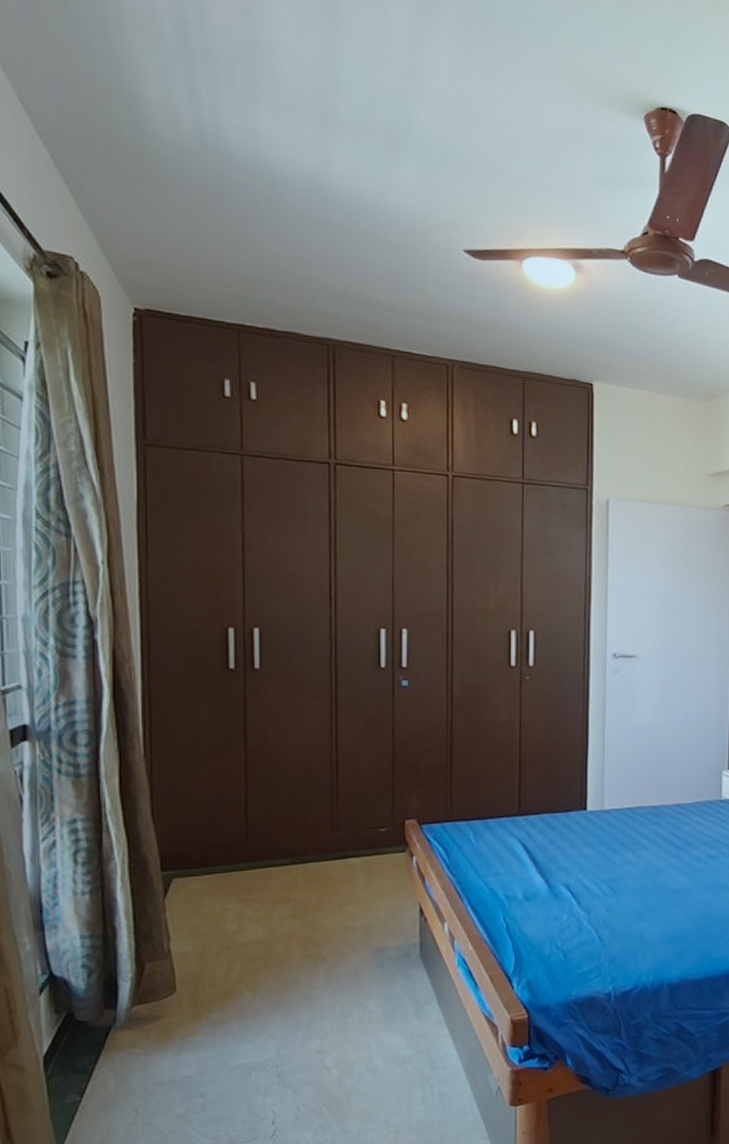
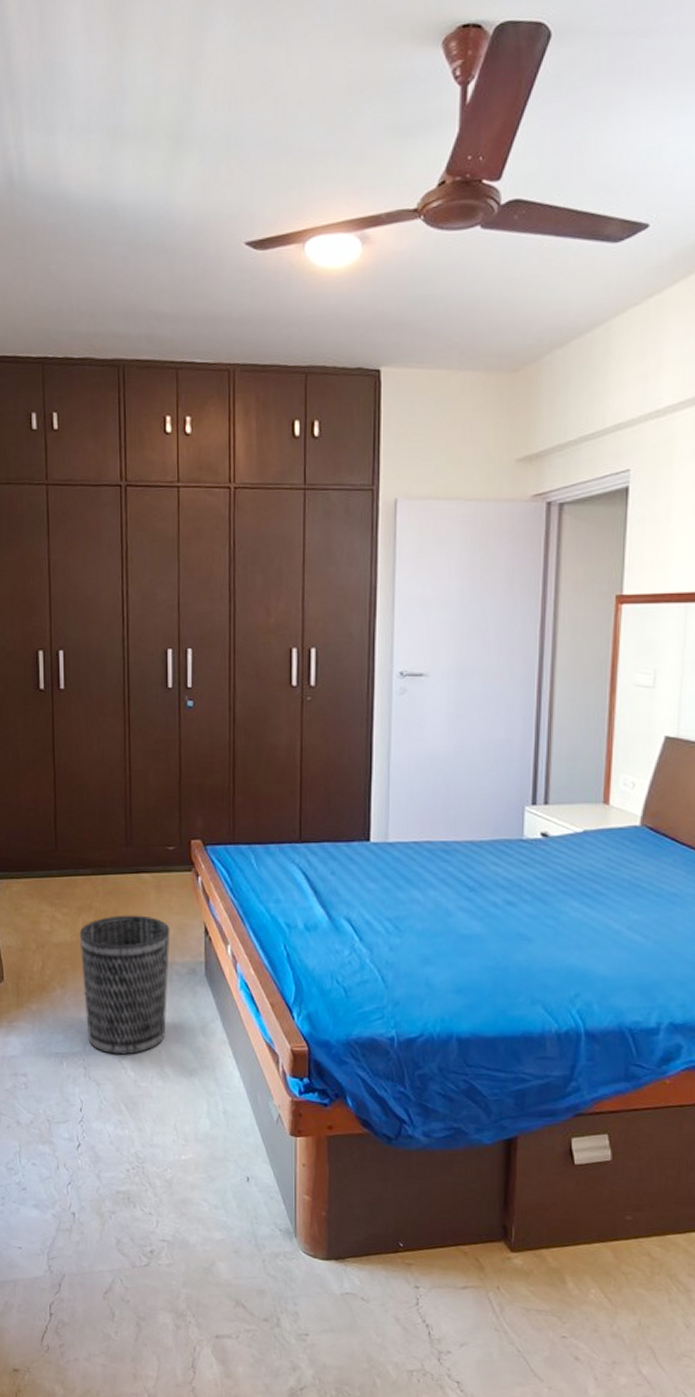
wastebasket: none [274,902,381,1055] -> present [79,915,170,1055]

